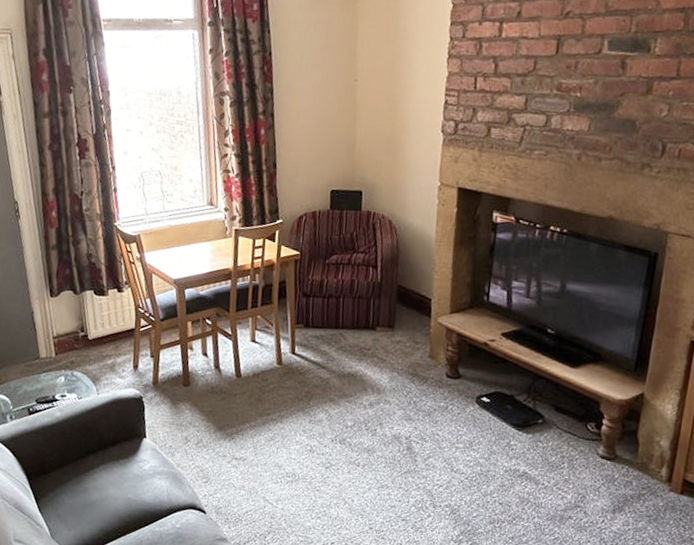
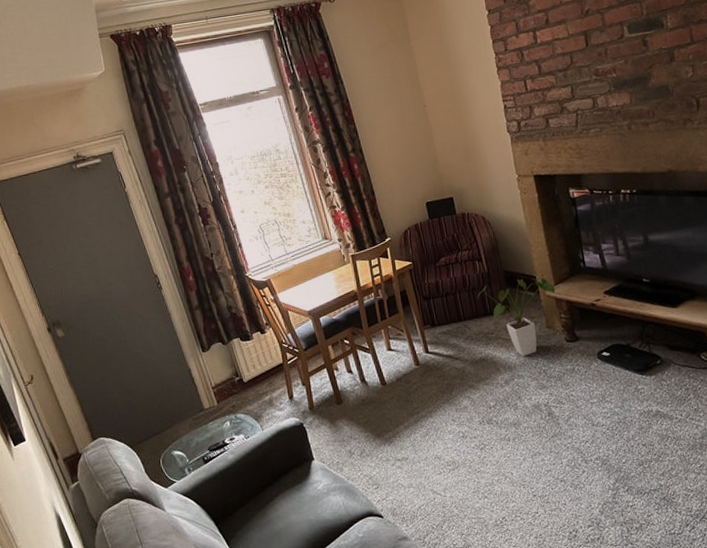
house plant: none [362,297,450,382] -> present [477,278,556,356]

